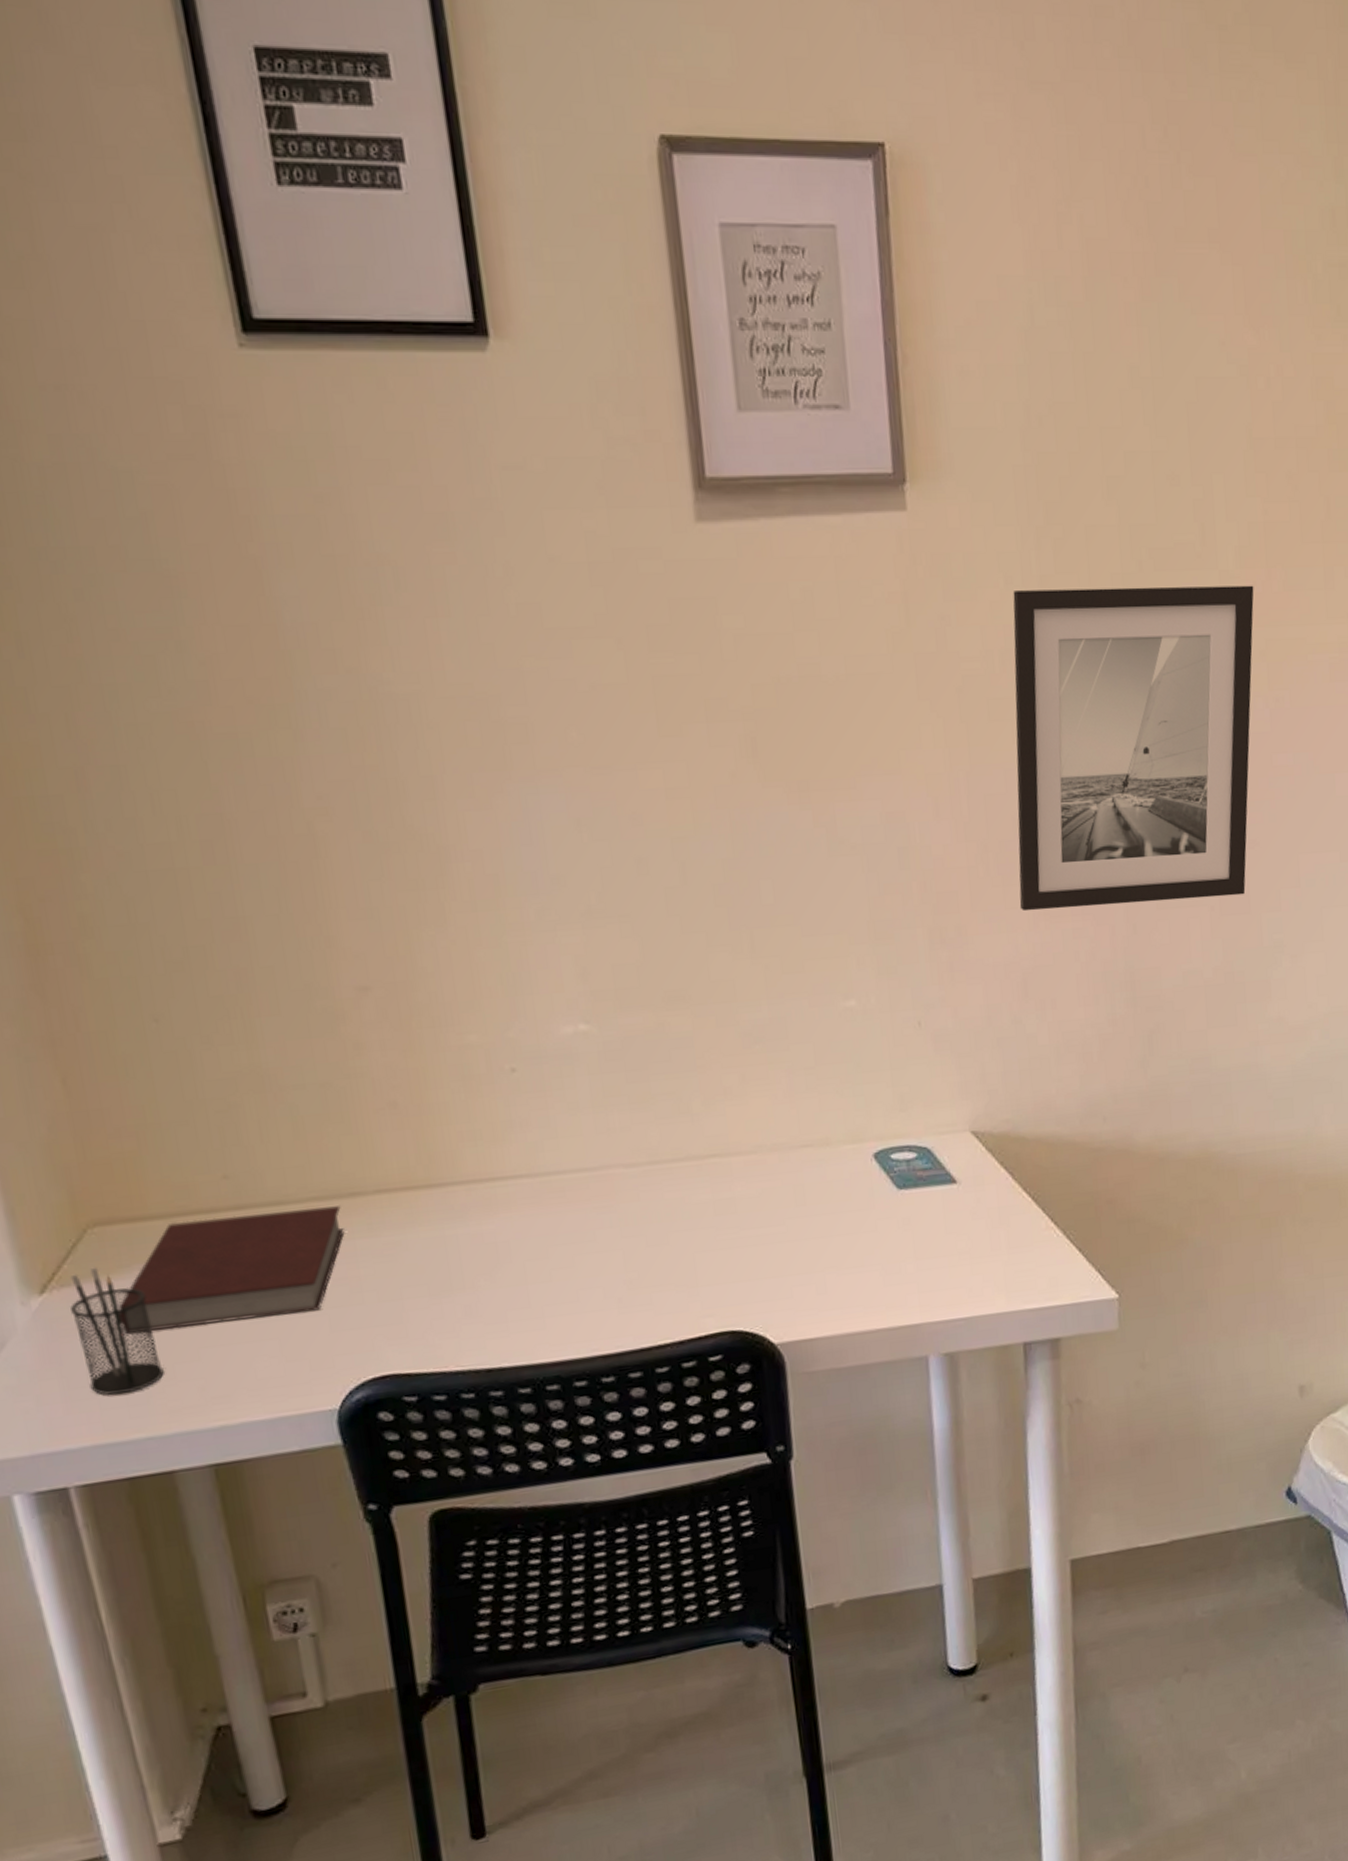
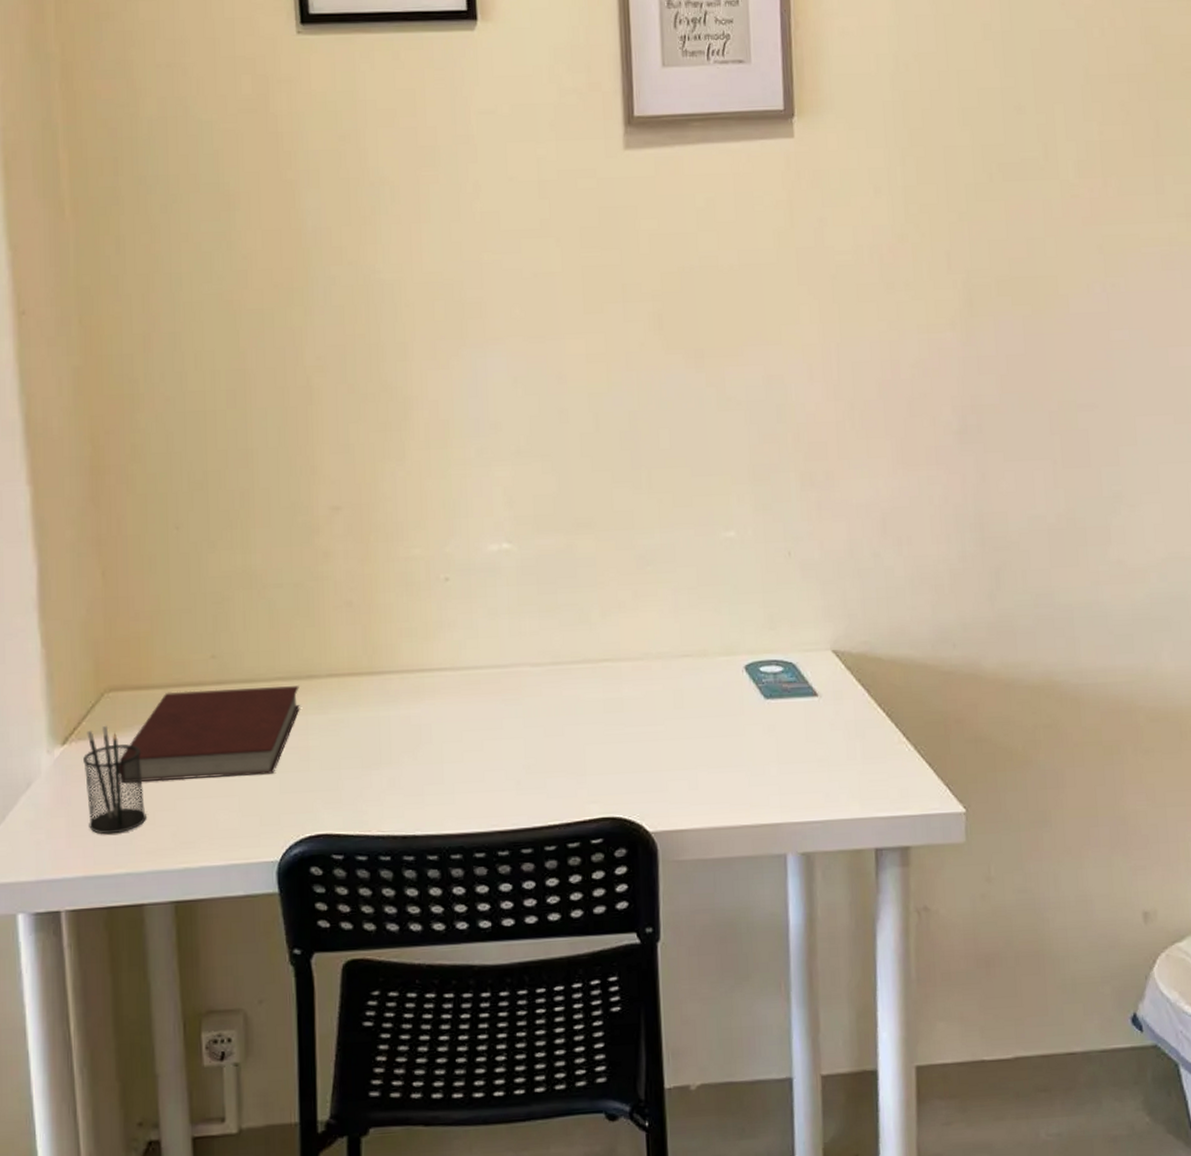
wall art: present [1013,585,1254,912] -> none [880,191,1092,460]

